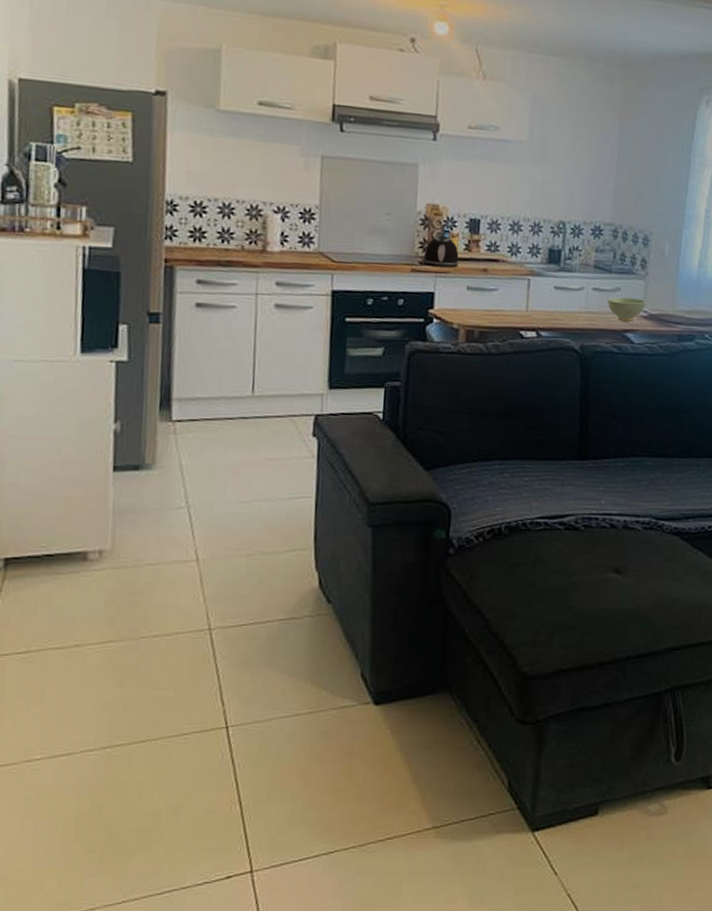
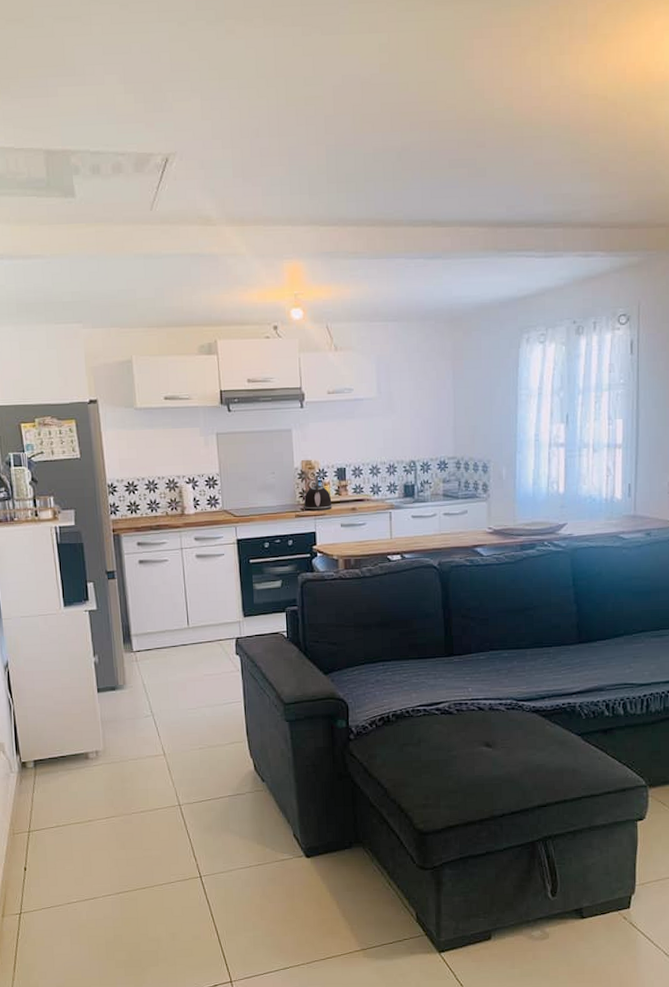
bowl: present [607,297,646,321] -> none [456,518,491,538]

